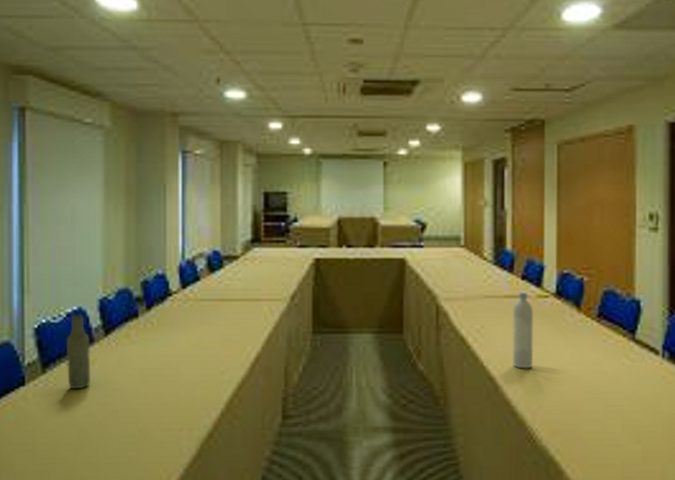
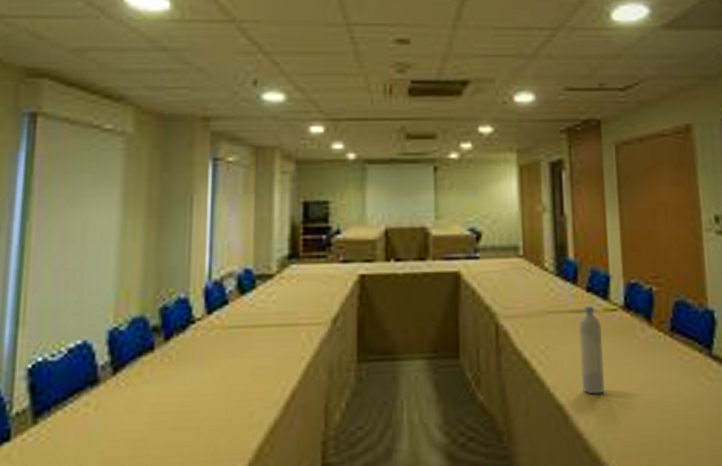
bottle: present [66,314,91,390] -> none [63,349,95,444]

